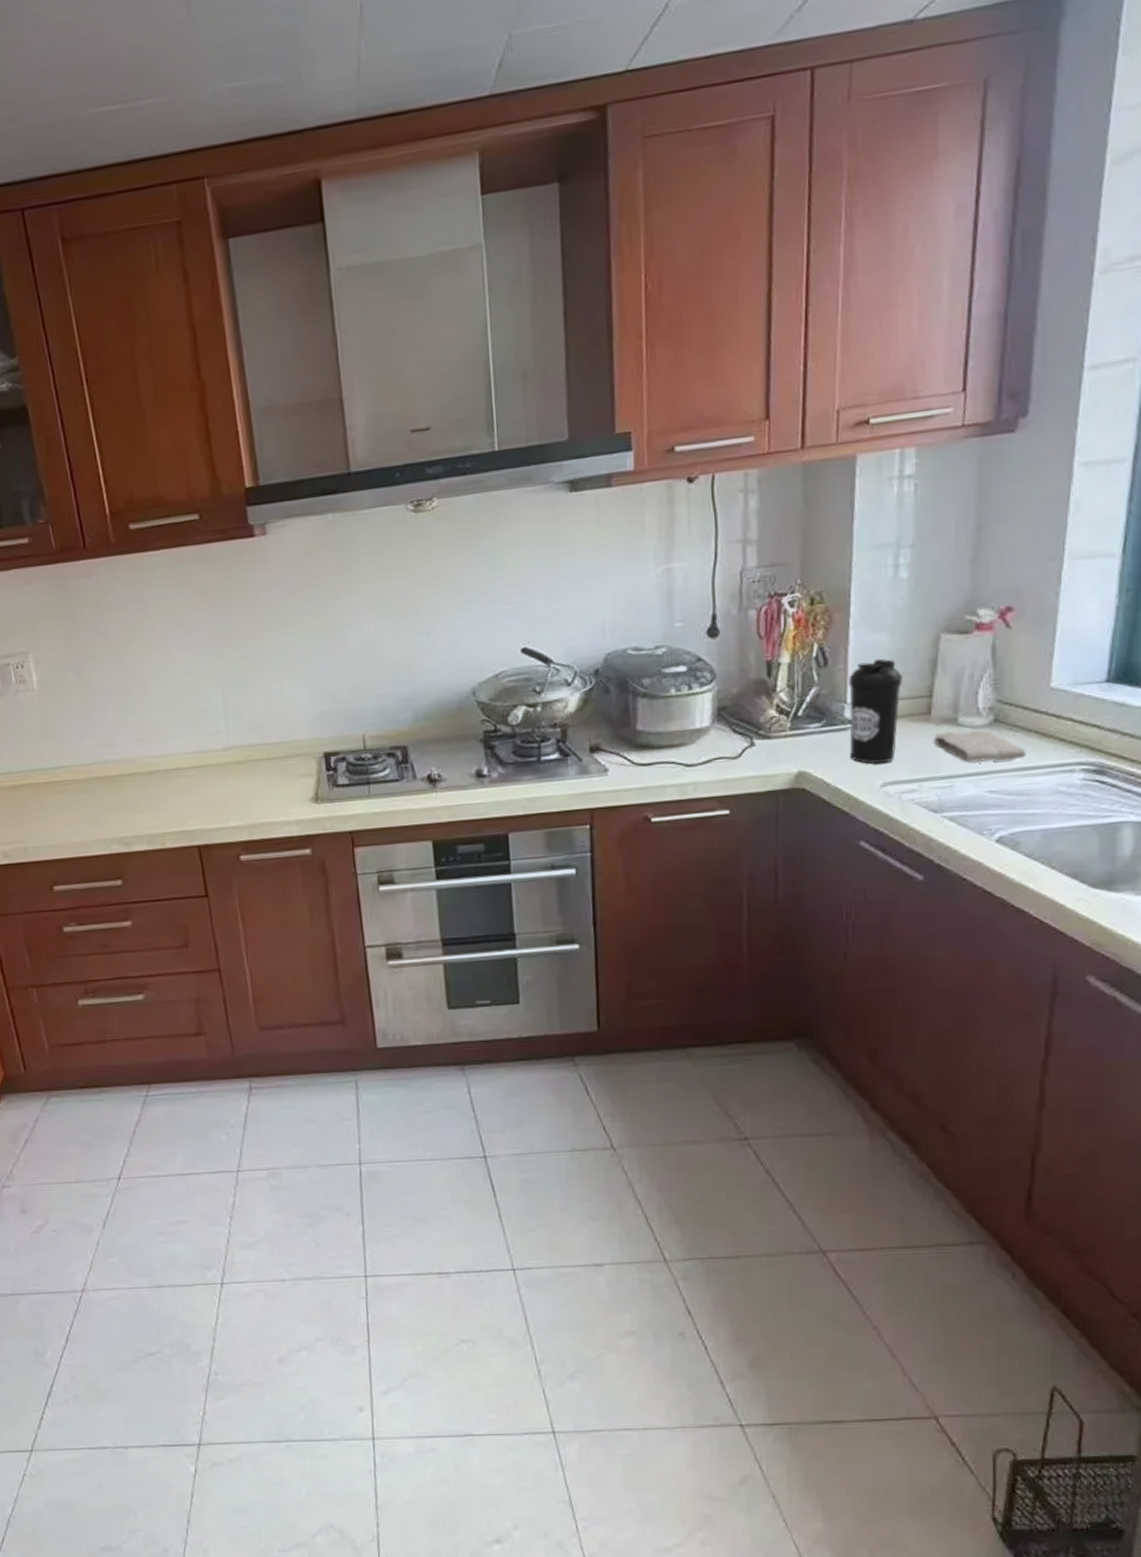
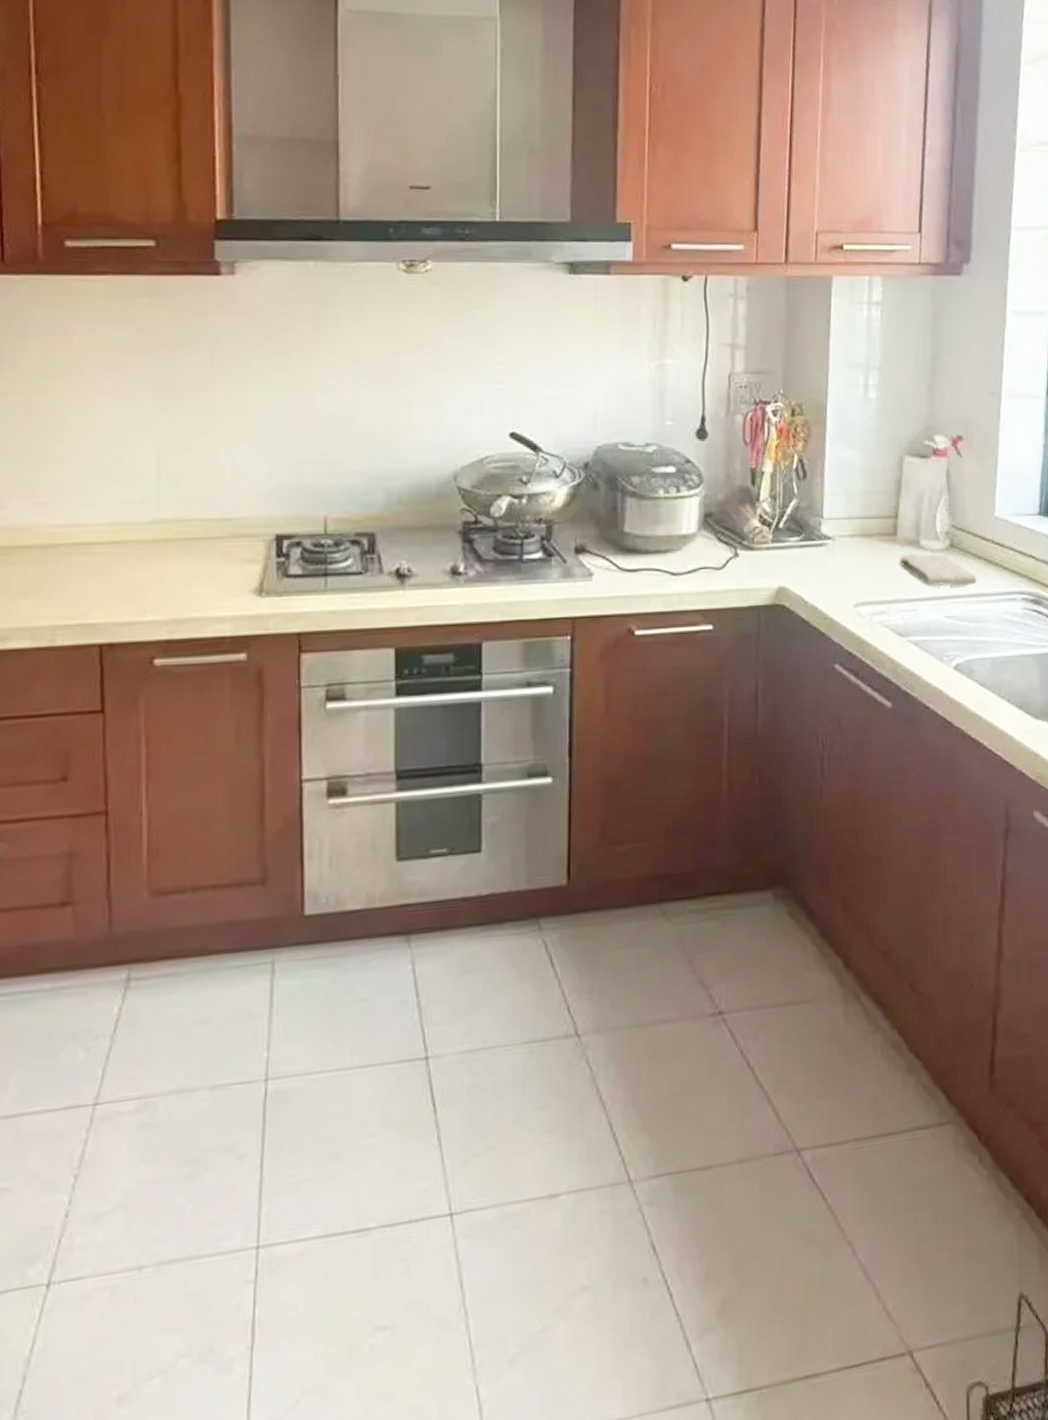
water bottle: present [848,658,903,764] -> none [825,475,872,582]

